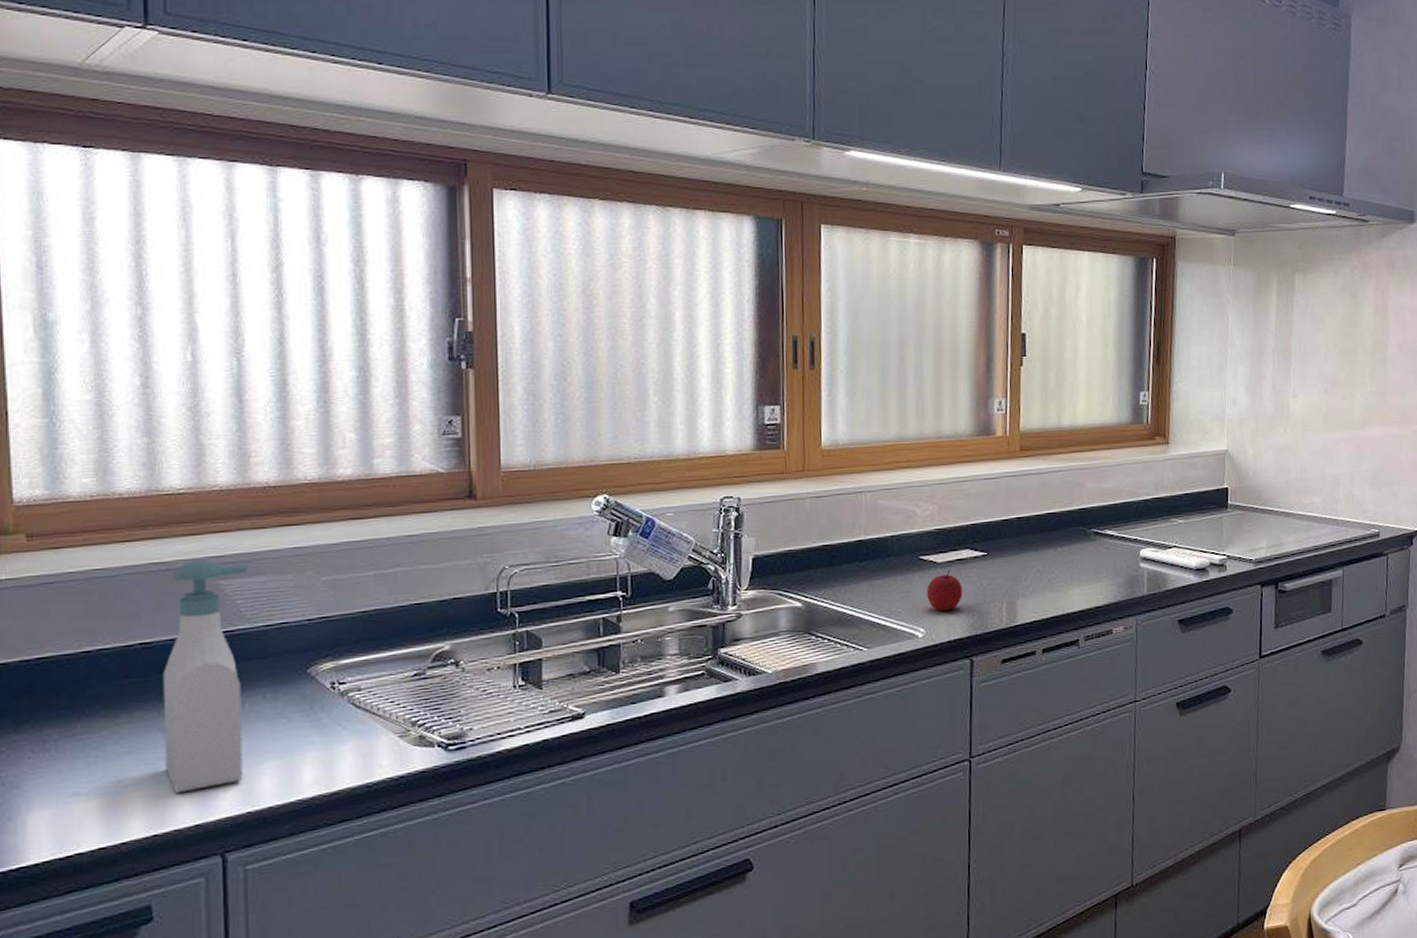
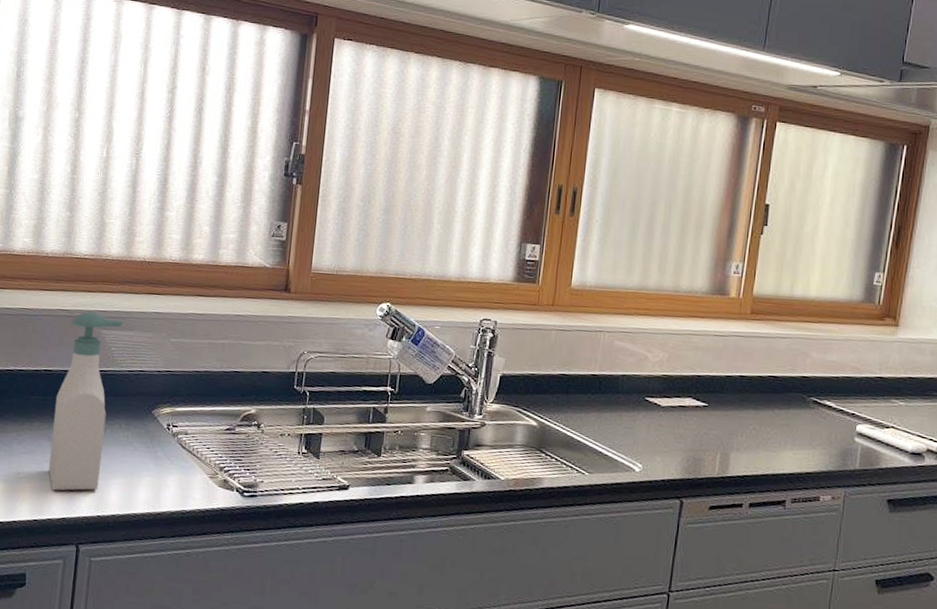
apple: present [926,571,963,611] -> none [647,415,681,452]

